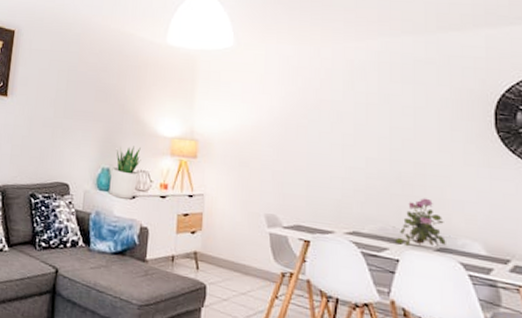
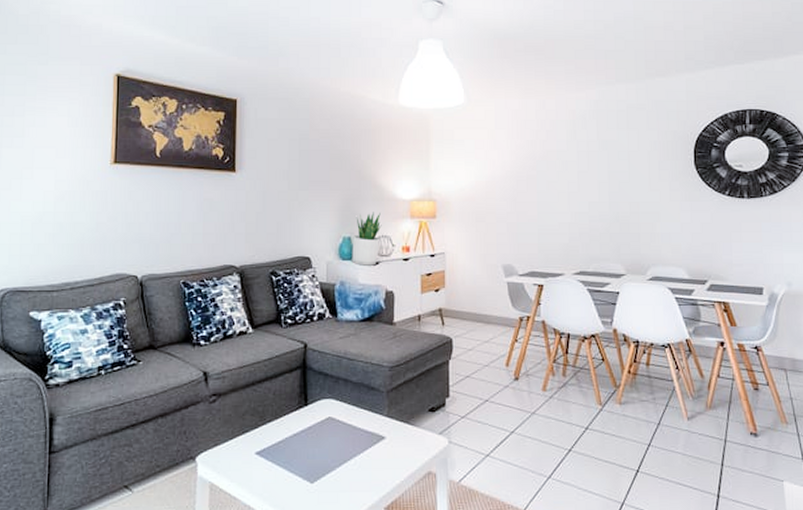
flower bouquet: present [396,198,446,247] -> none [616,234,657,279]

